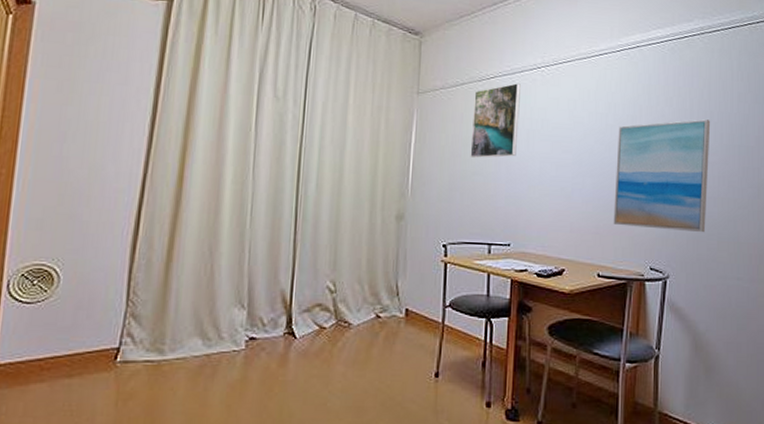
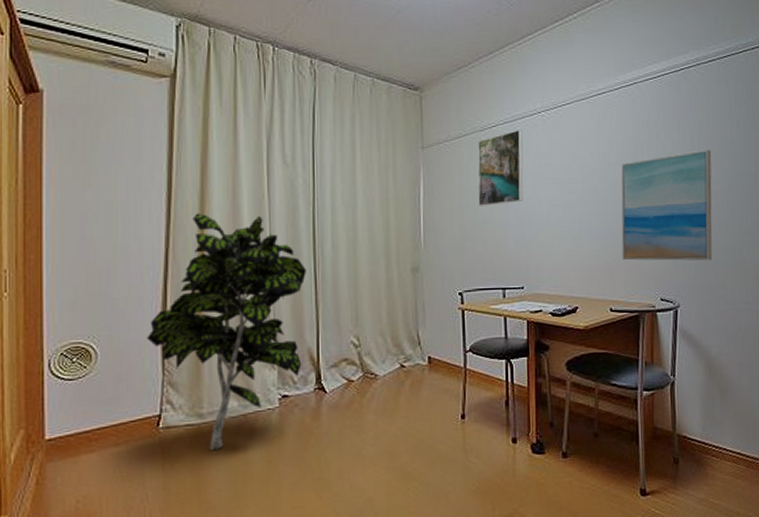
indoor plant: none [113,140,287,389] -> present [146,213,306,450]

